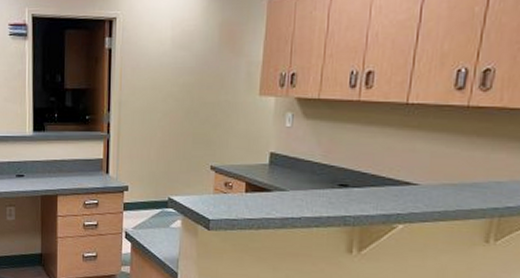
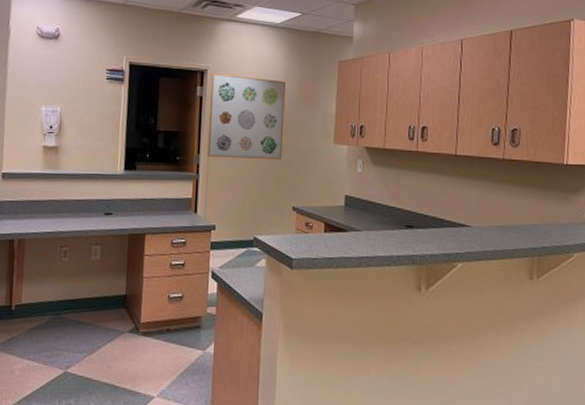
wall art: none [118,21,206,115] -> present [207,73,287,160]

